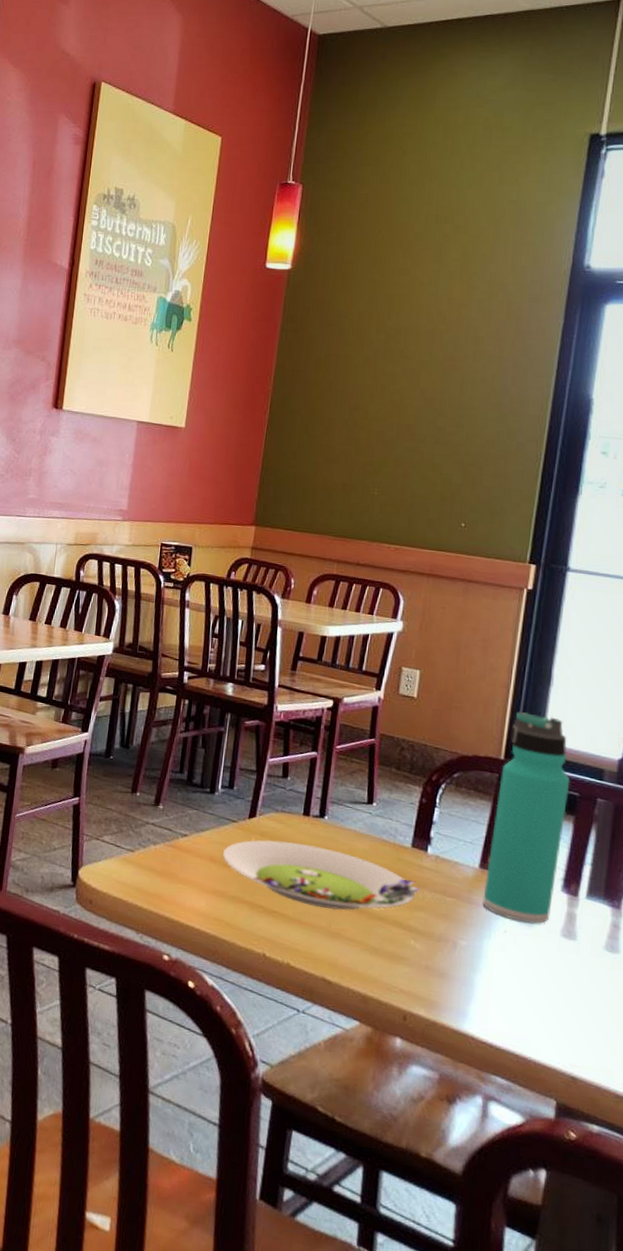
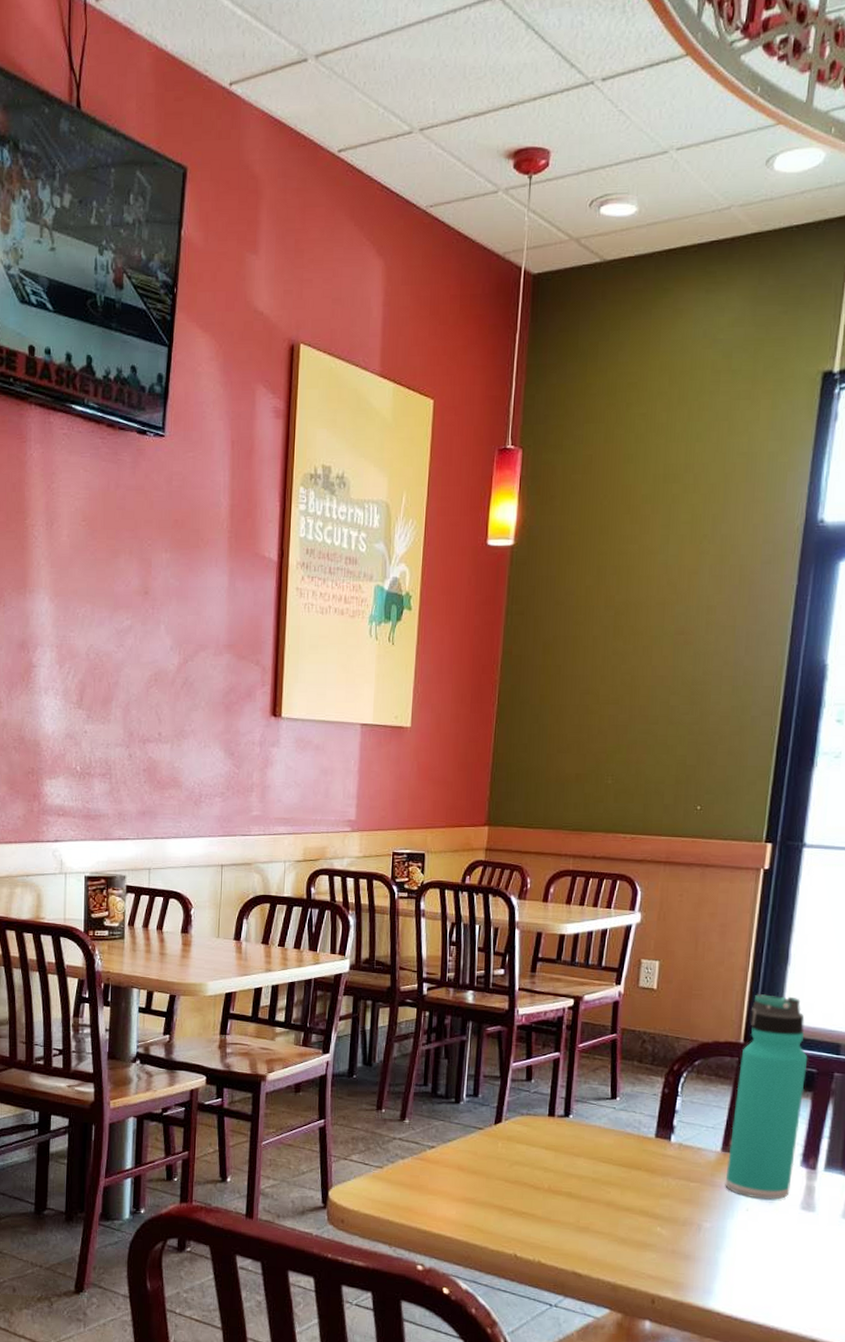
salad plate: present [222,839,419,910] -> none [470,1143,663,1206]

